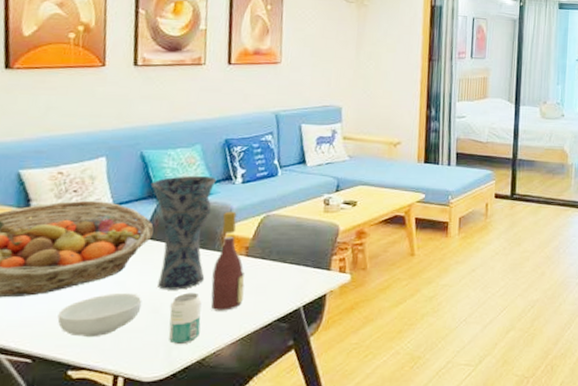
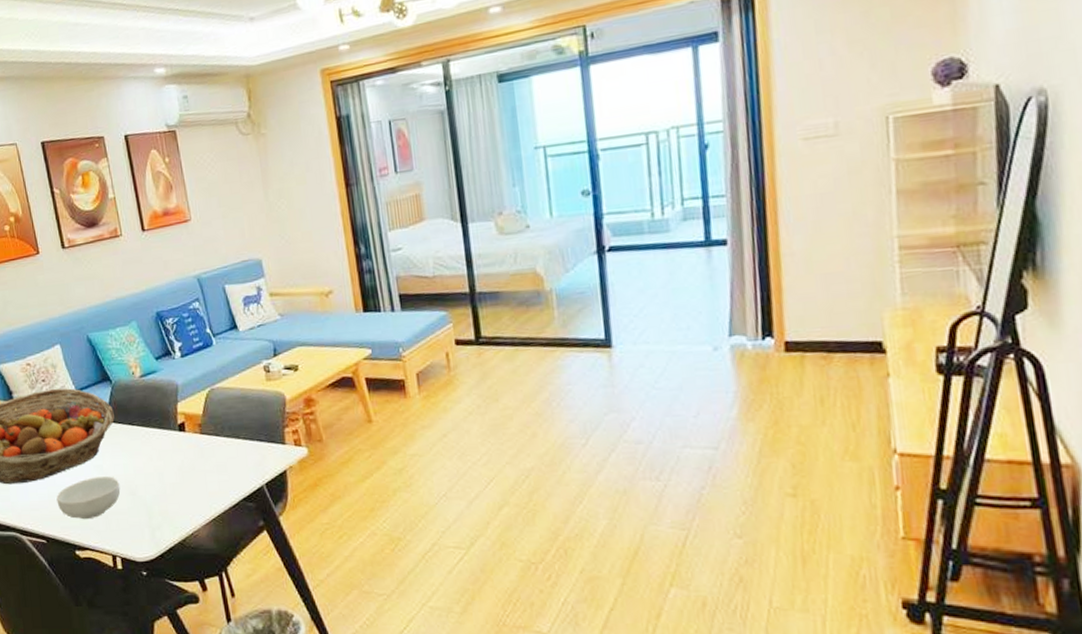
vase: present [150,175,217,290] -> none [102,353,168,472]
beverage can: present [169,292,202,345] -> none [144,473,176,526]
wine bottle: present [211,211,245,311] -> none [170,387,207,492]

